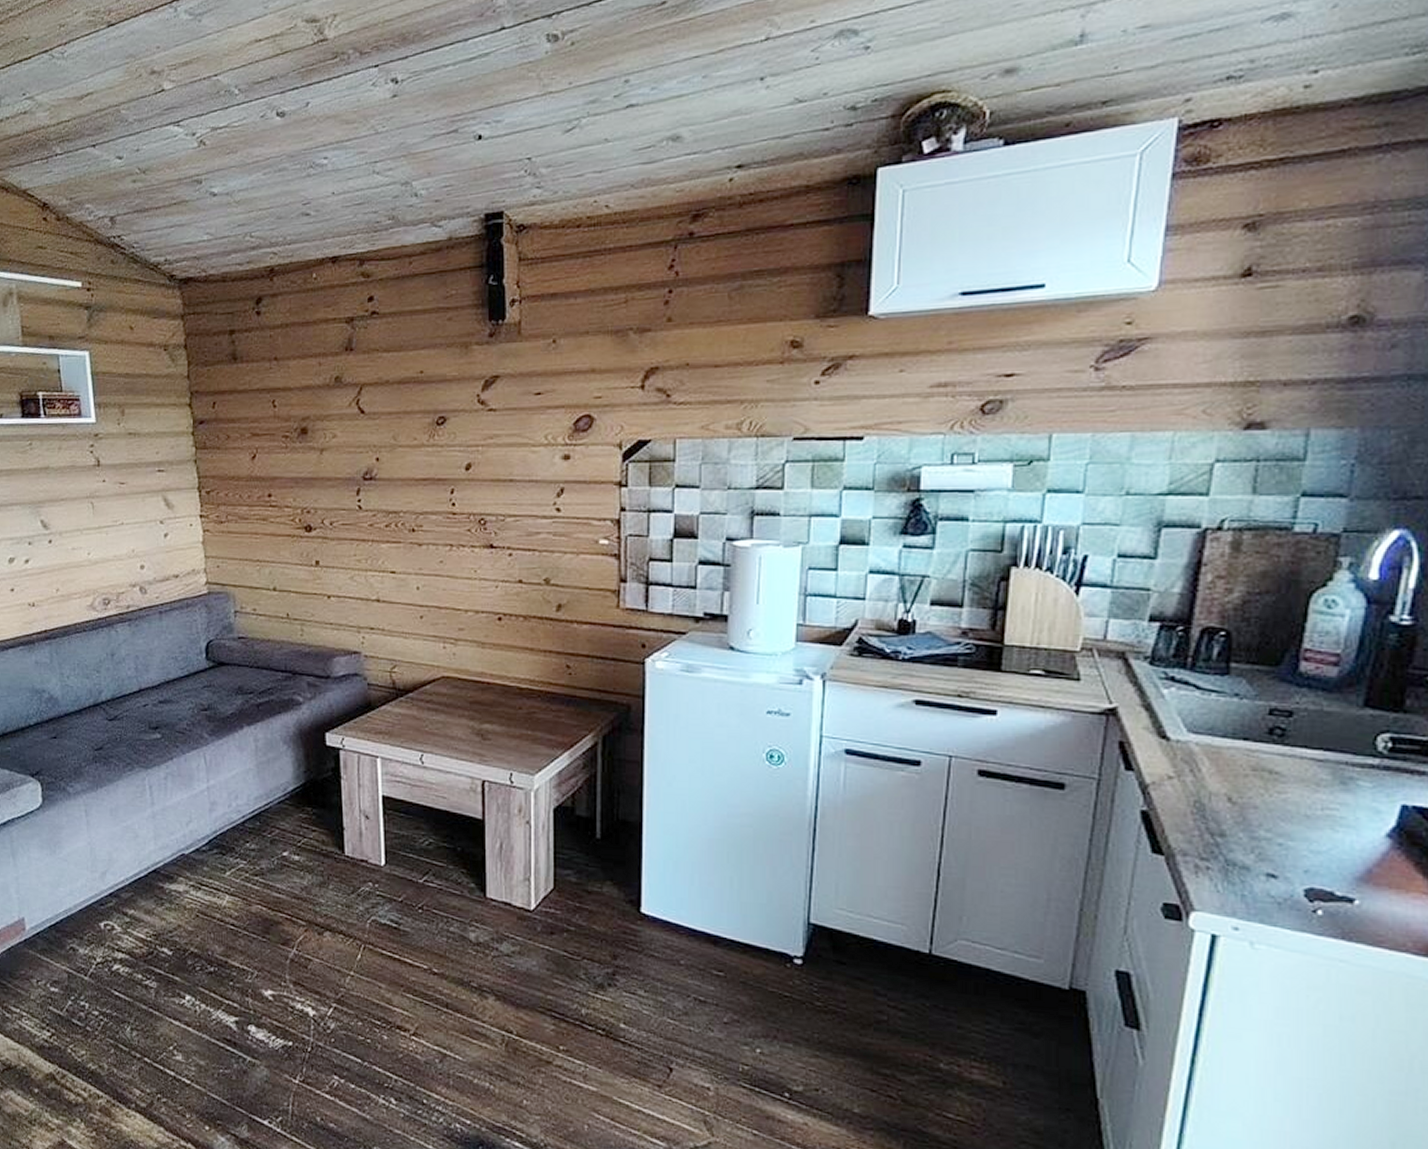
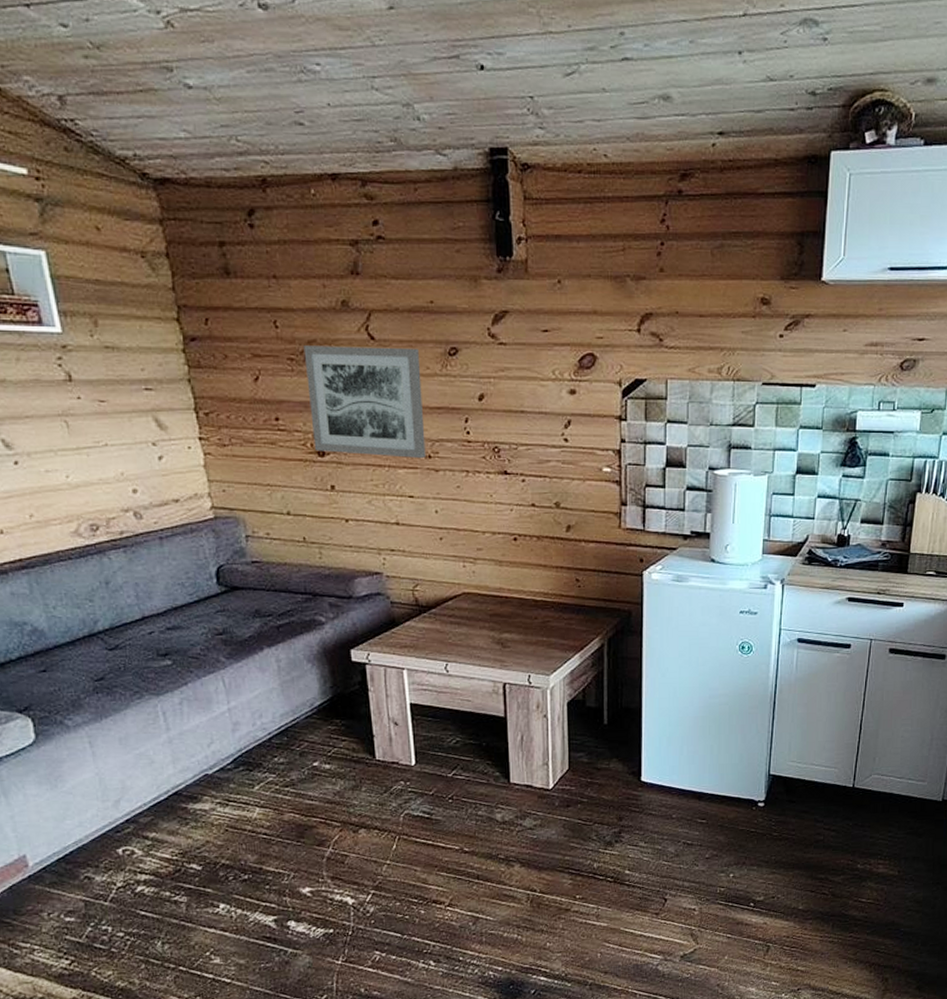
wall art: none [298,419,409,532] -> present [303,345,426,458]

